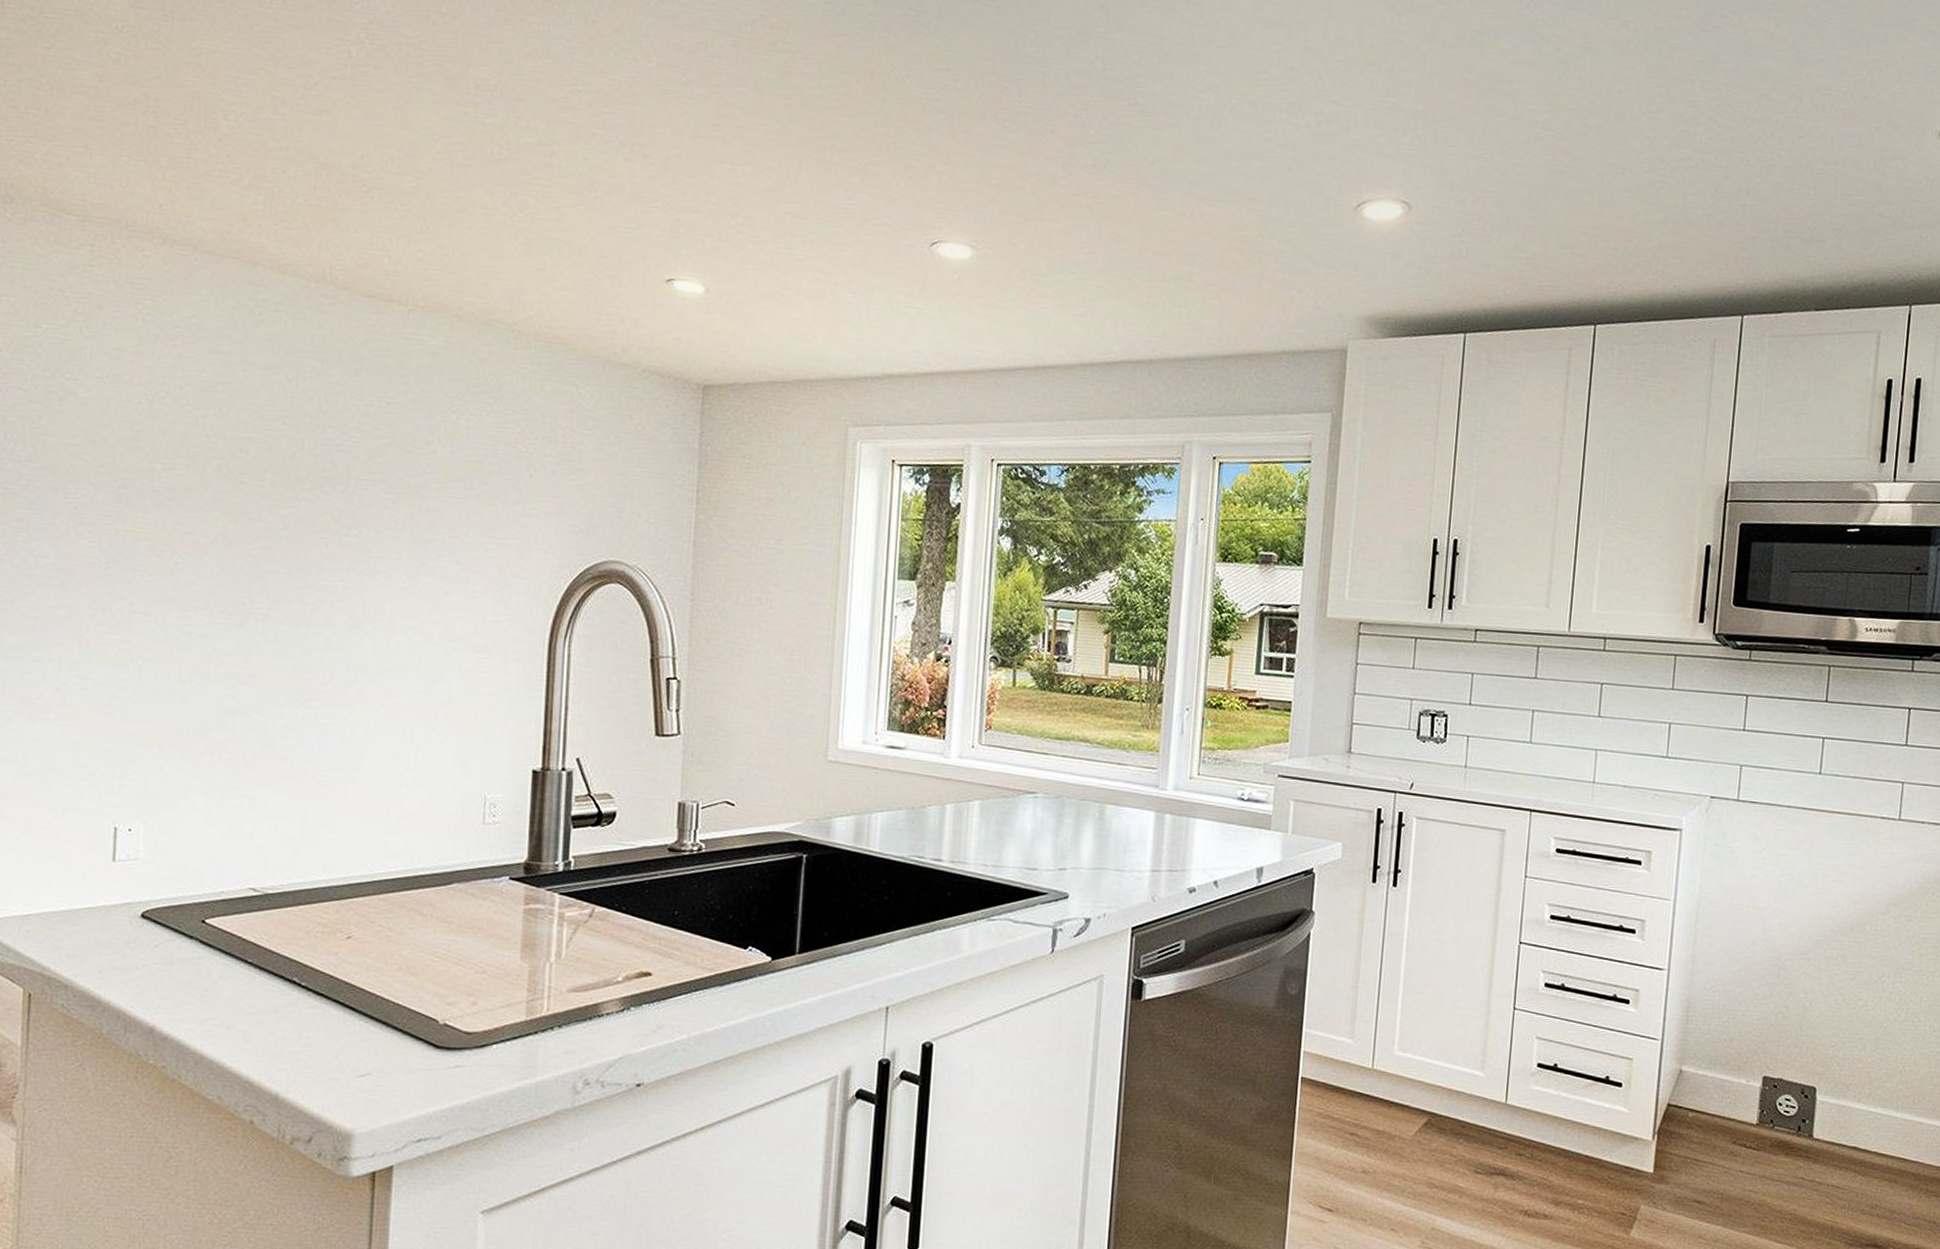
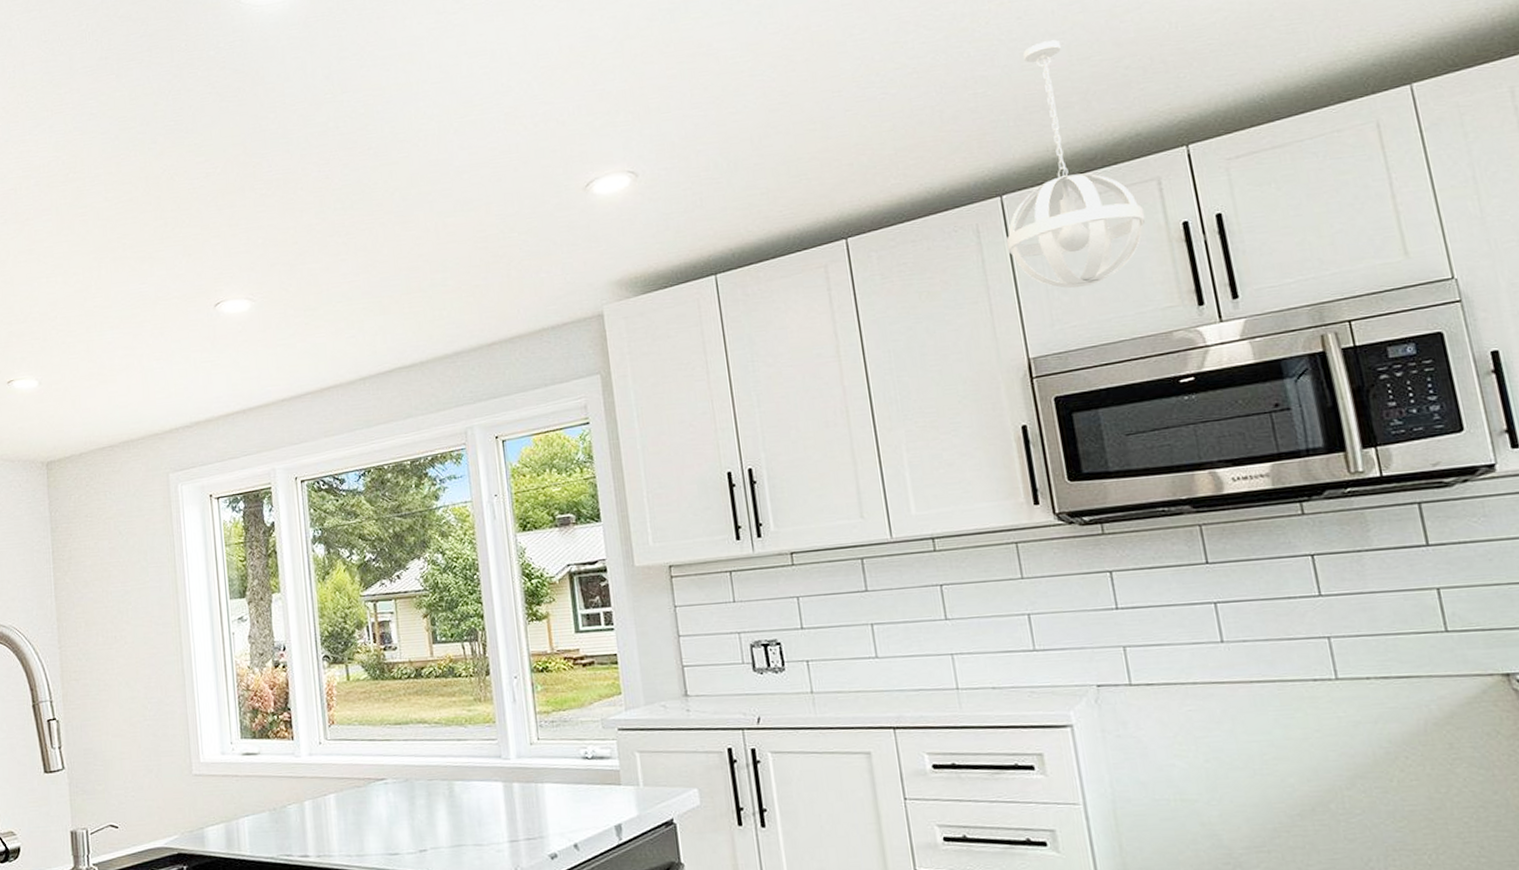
pendant light: none [1735,167,1860,423] -> present [1006,40,1146,289]

